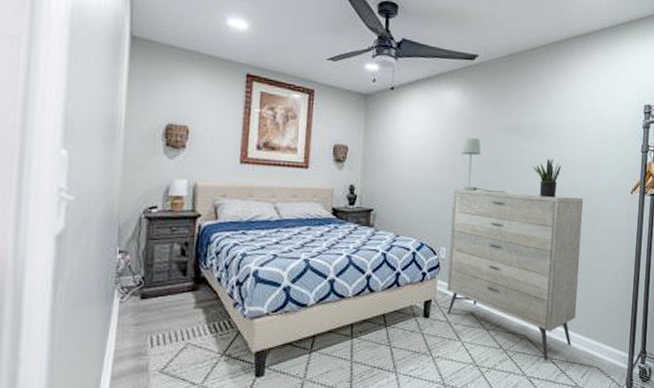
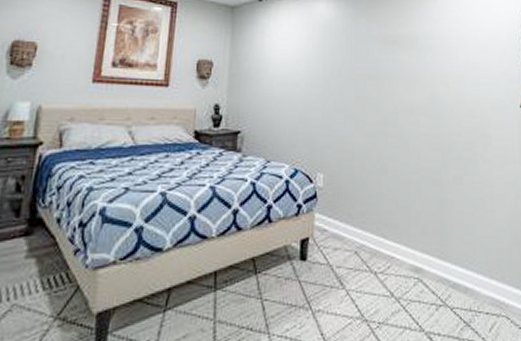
dresser: present [447,188,584,361] -> none [326,105,476,311]
table lamp: present [461,137,506,193] -> none [335,50,386,110]
potted plant: present [532,158,561,198] -> none [413,71,444,114]

